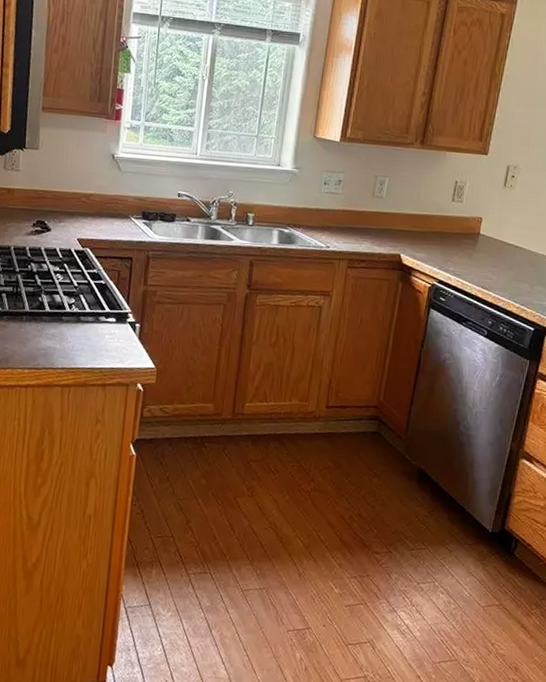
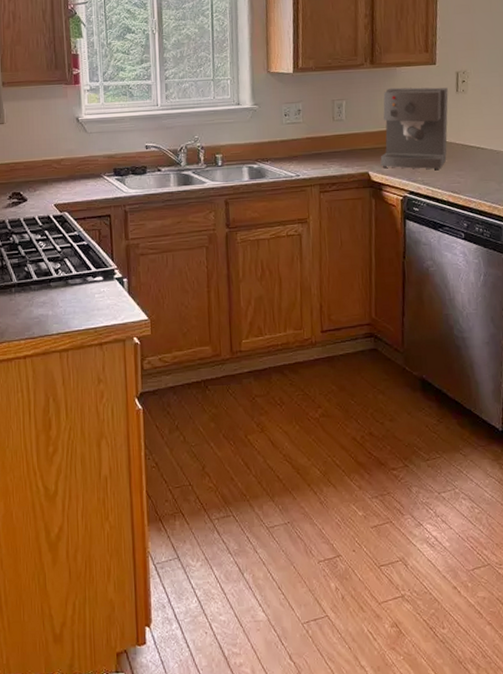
coffee maker: none [414,172,496,264] -> present [380,87,449,171]

